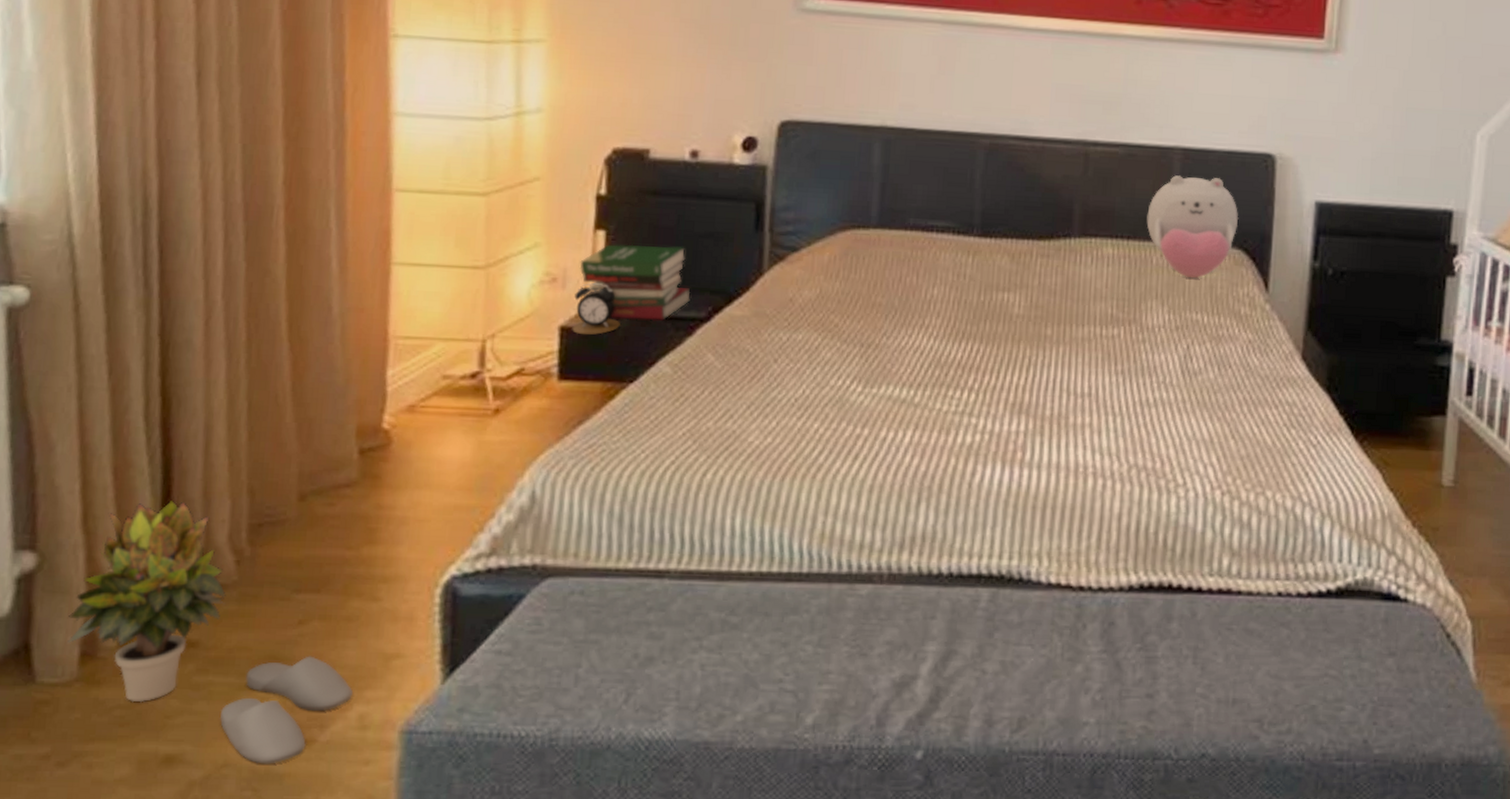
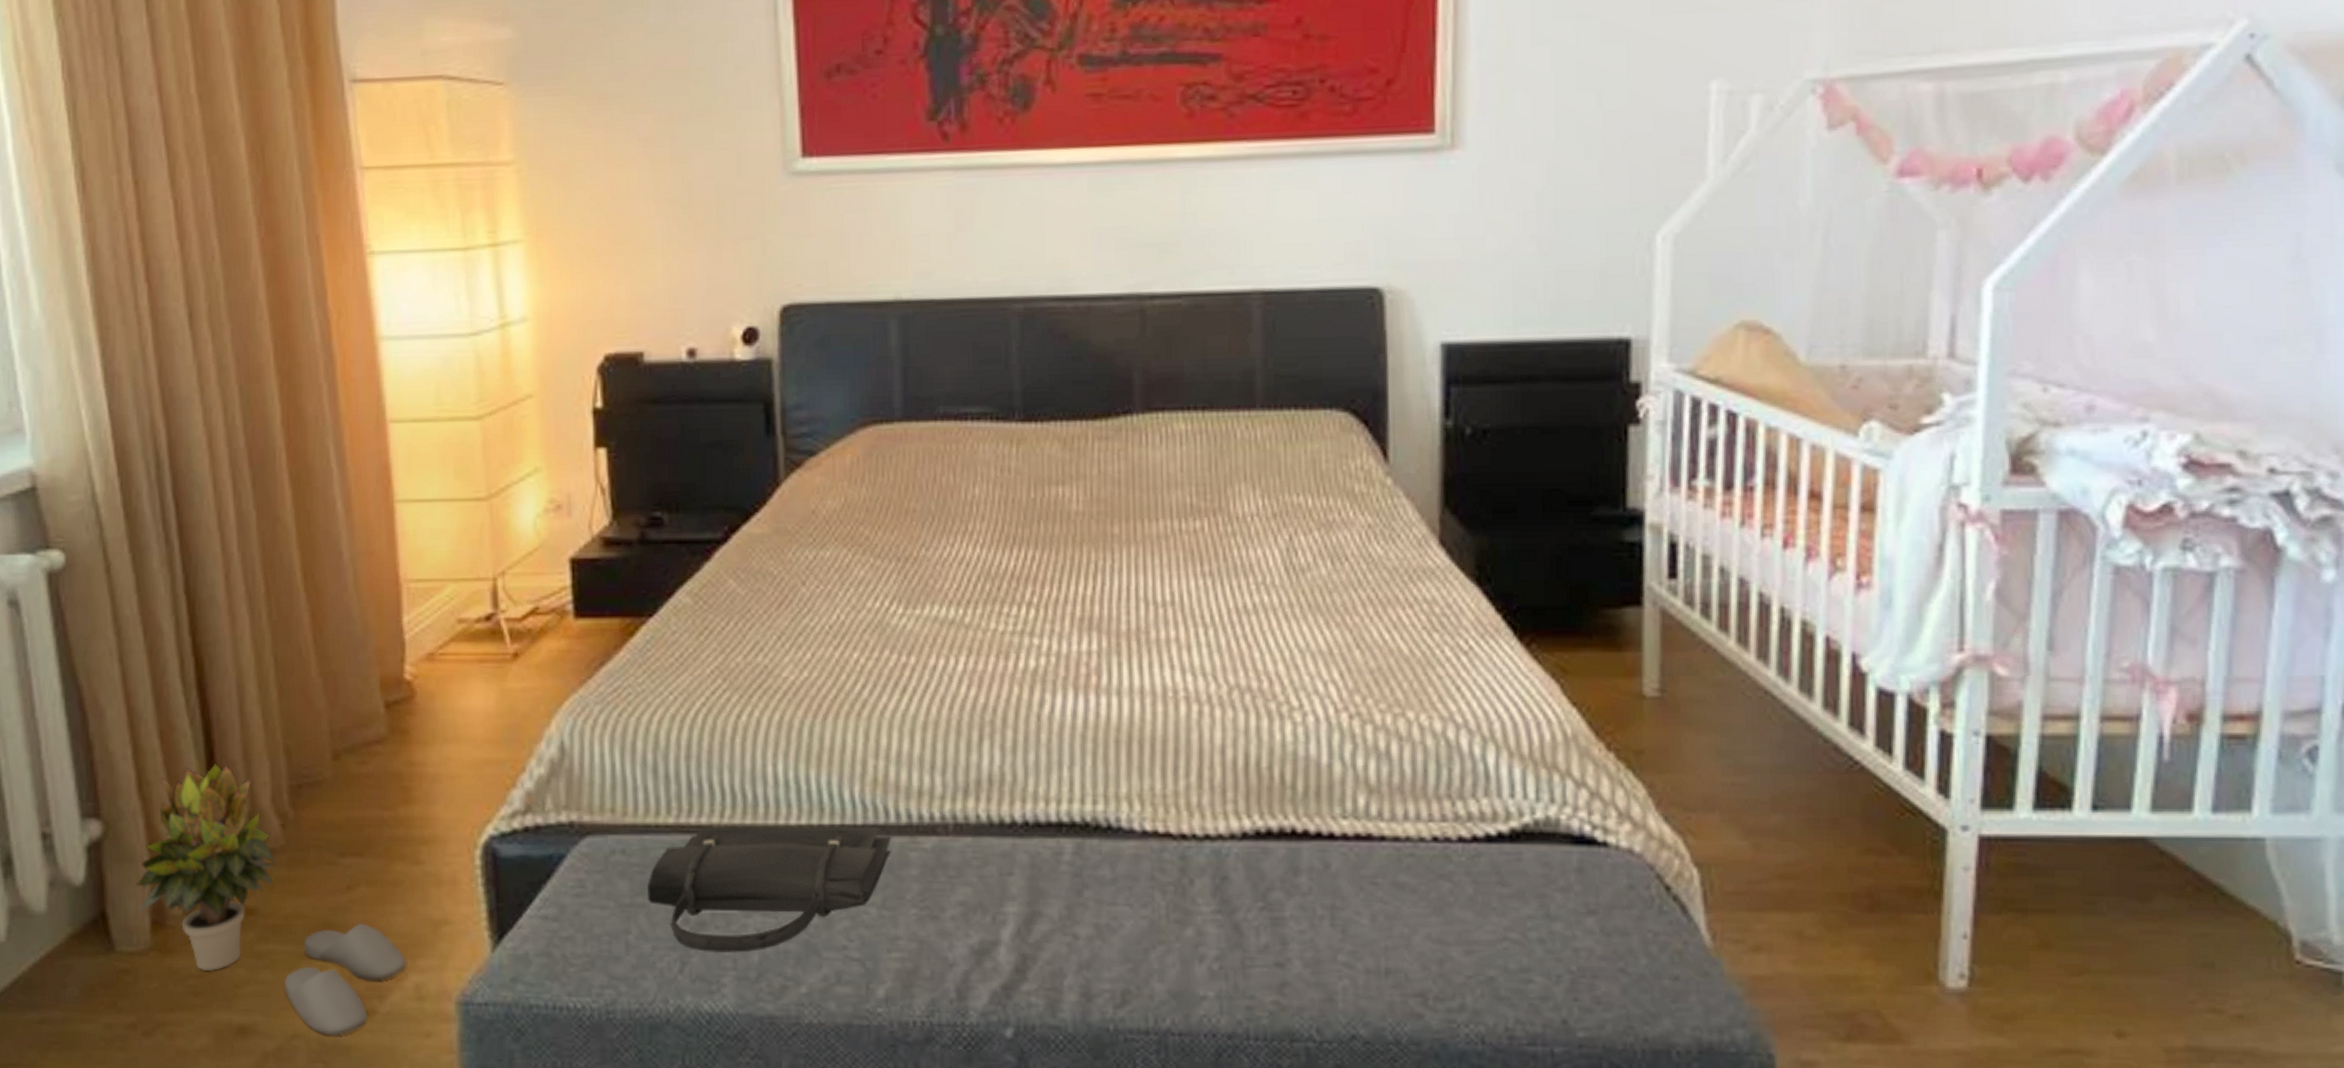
alarm clock: present [572,283,620,336] -> none [582,508,632,567]
books: present [579,244,691,320] -> none [583,460,705,545]
handbag: none [600,571,833,686] -> present [646,825,892,954]
plush toy: present [1146,175,1239,279] -> none [1224,324,1342,453]

